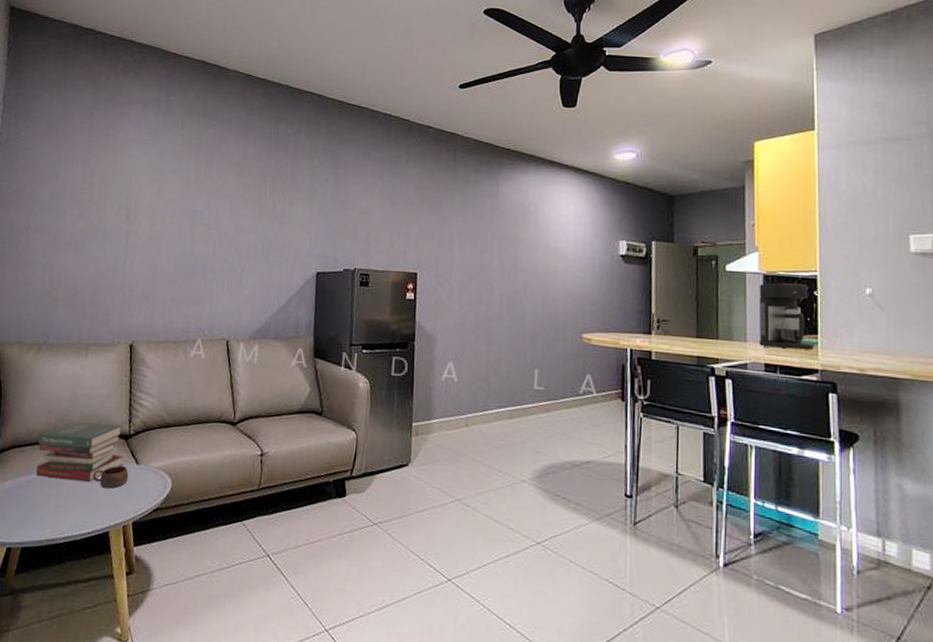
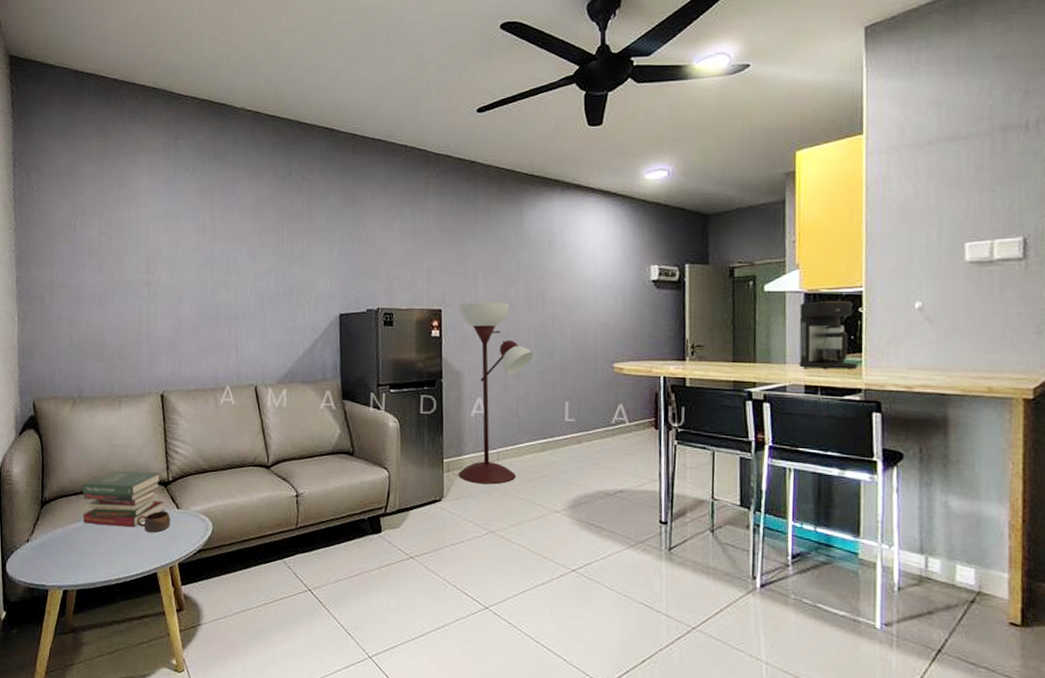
floor lamp: none [426,267,505,451] -> present [458,301,533,485]

